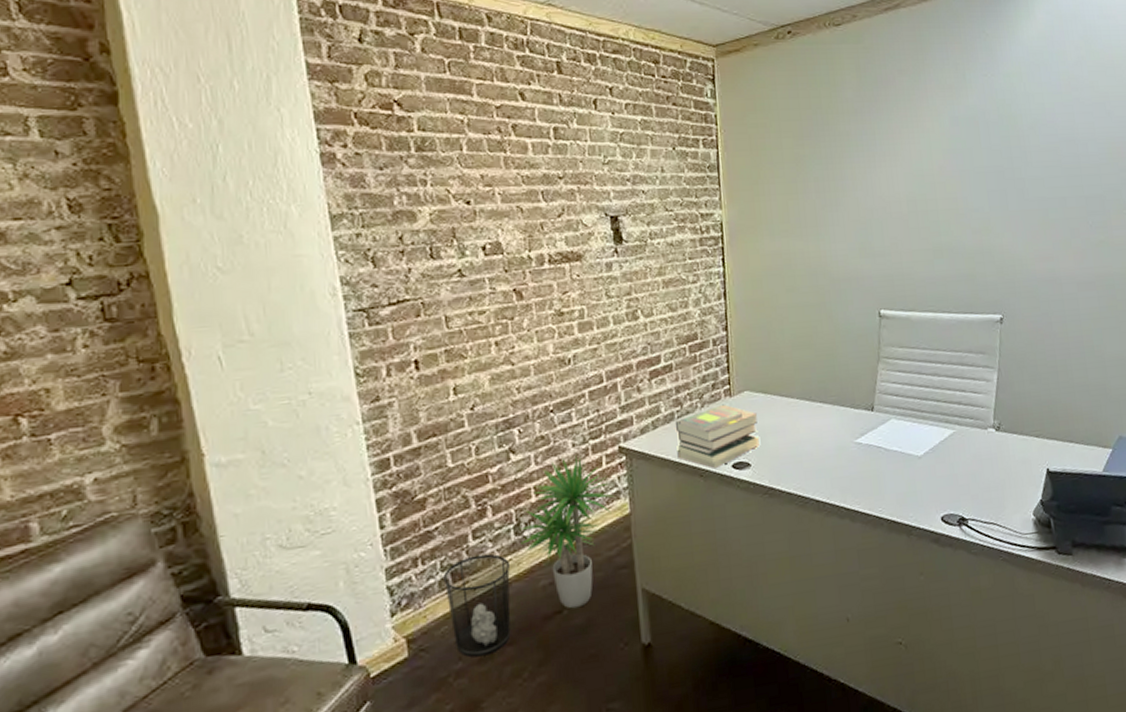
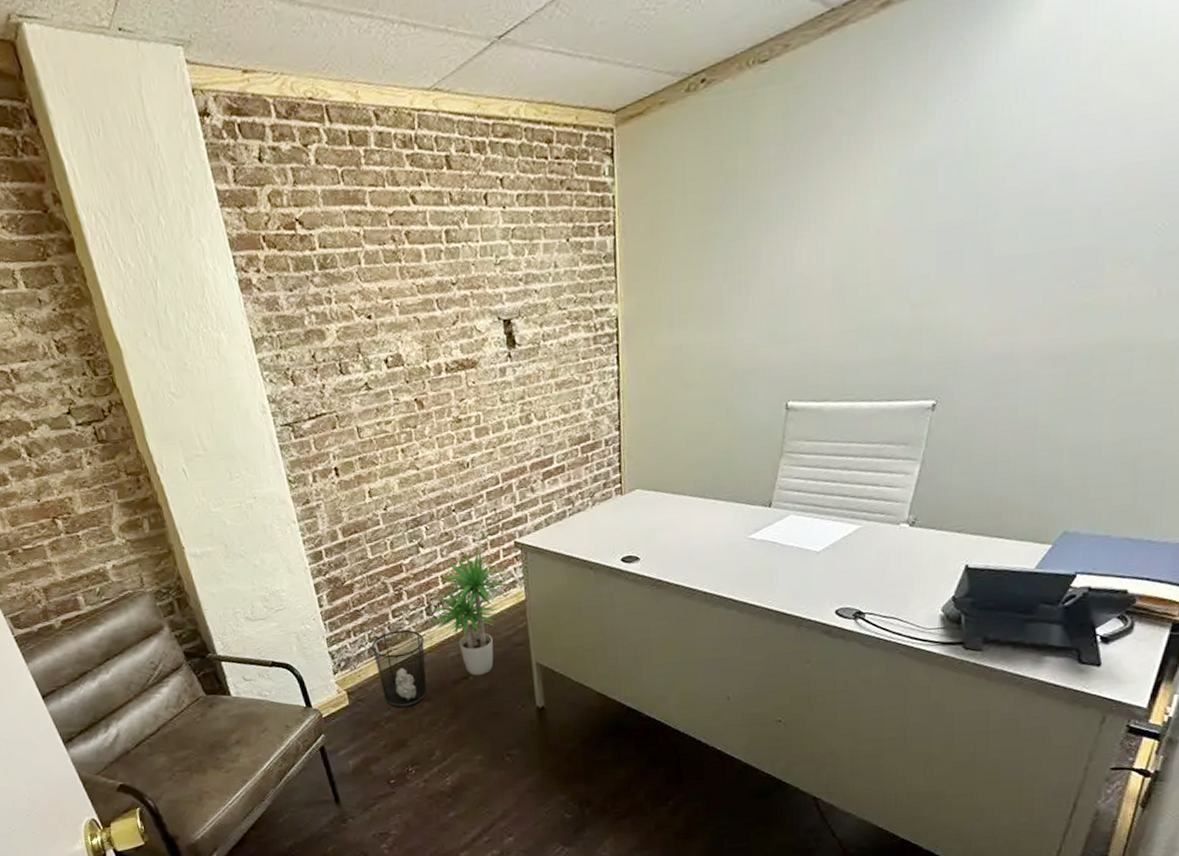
books: present [675,404,760,469] -> none [566,502,649,563]

